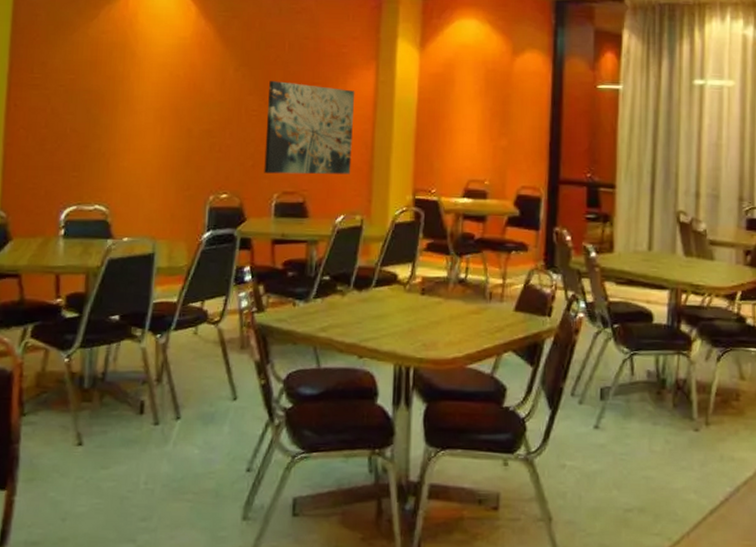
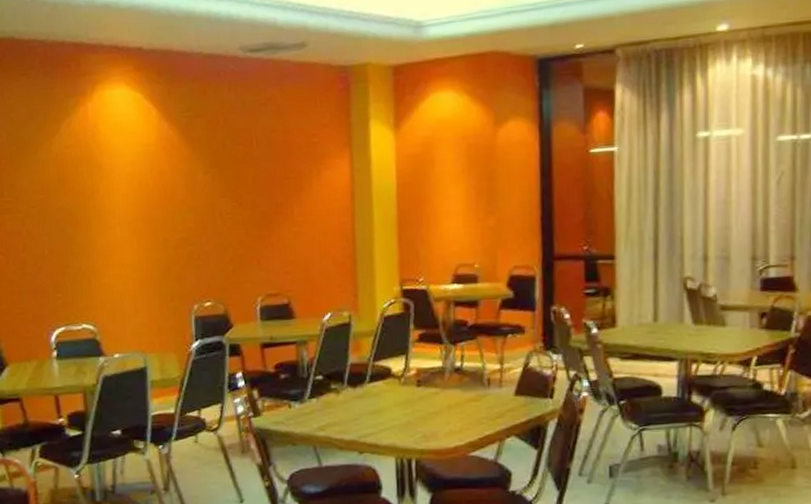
wall art: present [264,81,355,175] -> none [241,180,334,277]

